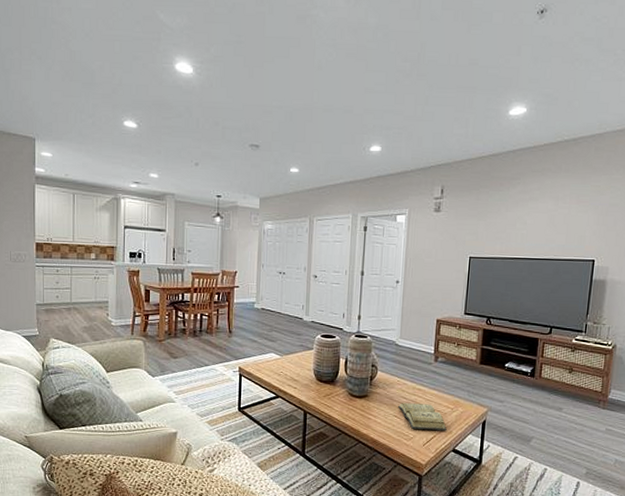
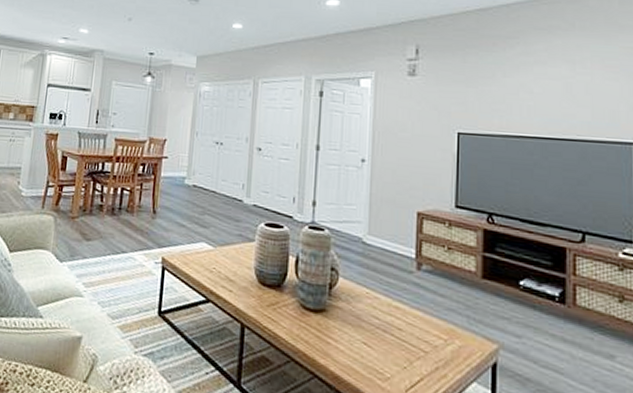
diary: present [398,403,447,431] -> none [368,324,439,374]

